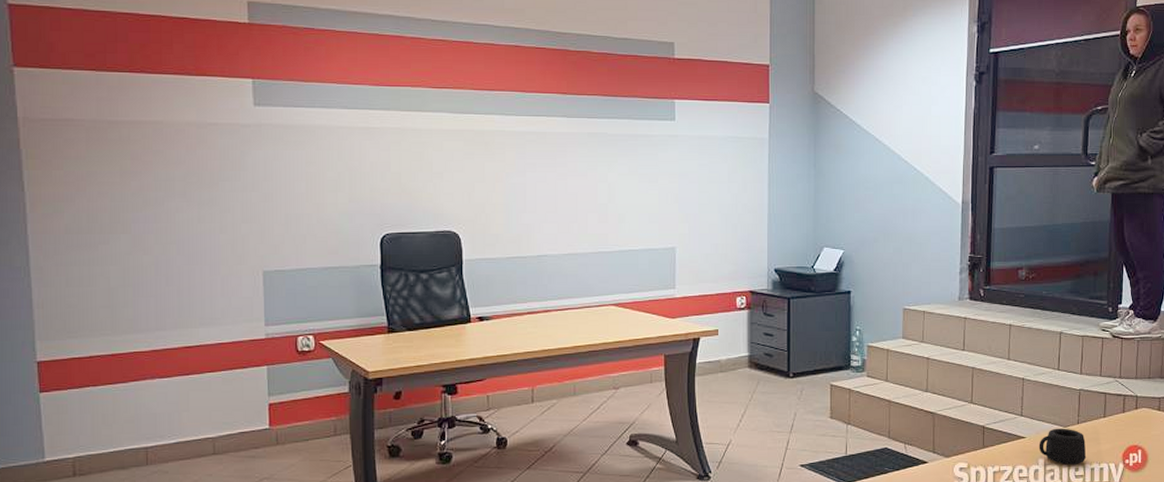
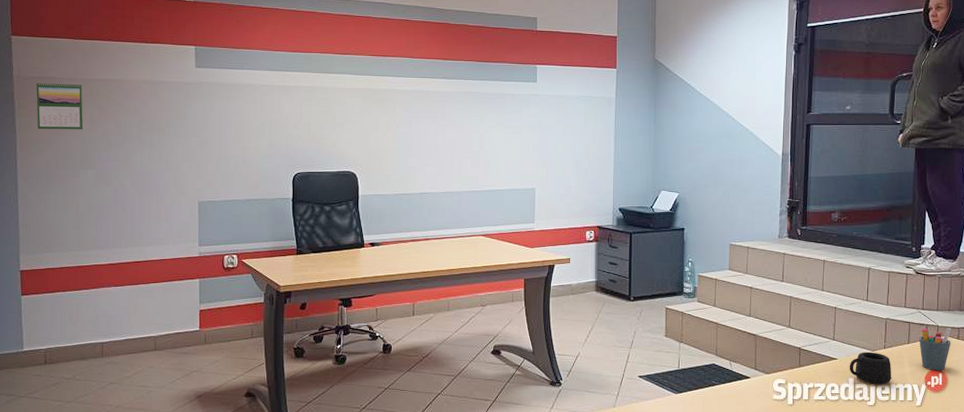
calendar: none [49,124,111,185] -> present [36,81,83,130]
pen holder: none [1115,399,1152,447] -> present [918,328,951,370]

